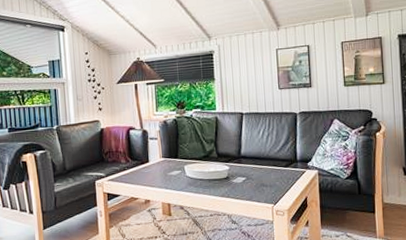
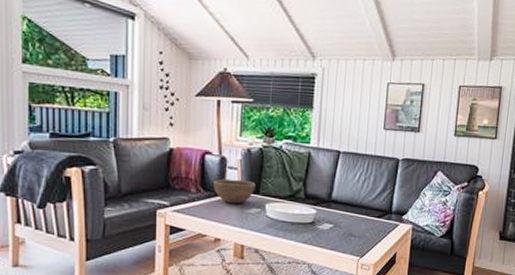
bowl: none [139,147,174,169] -> present [214,179,255,204]

